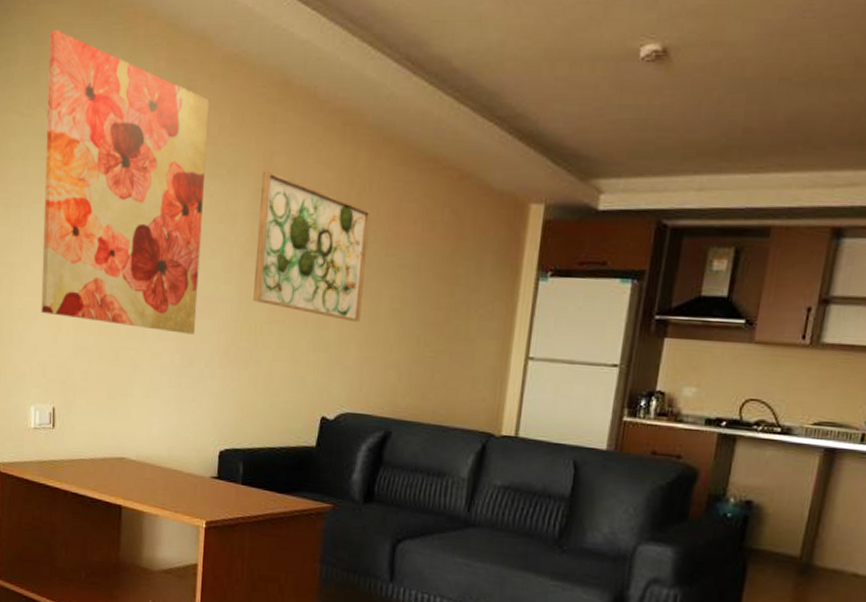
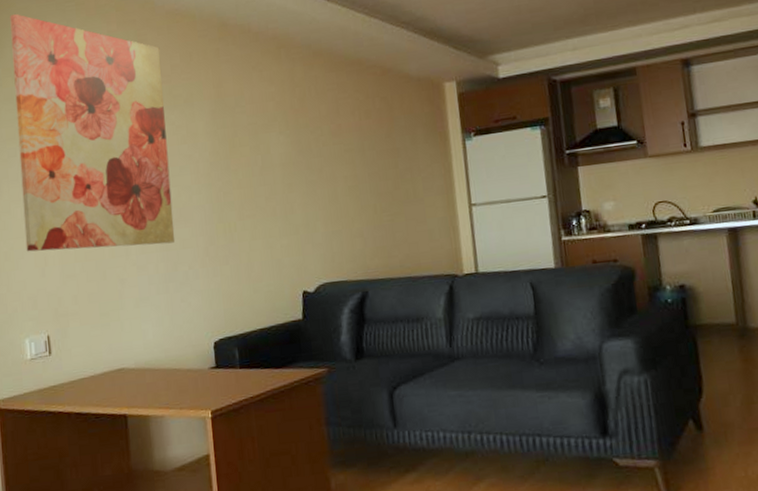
wall art: present [253,171,371,323] -> none [215,94,322,205]

